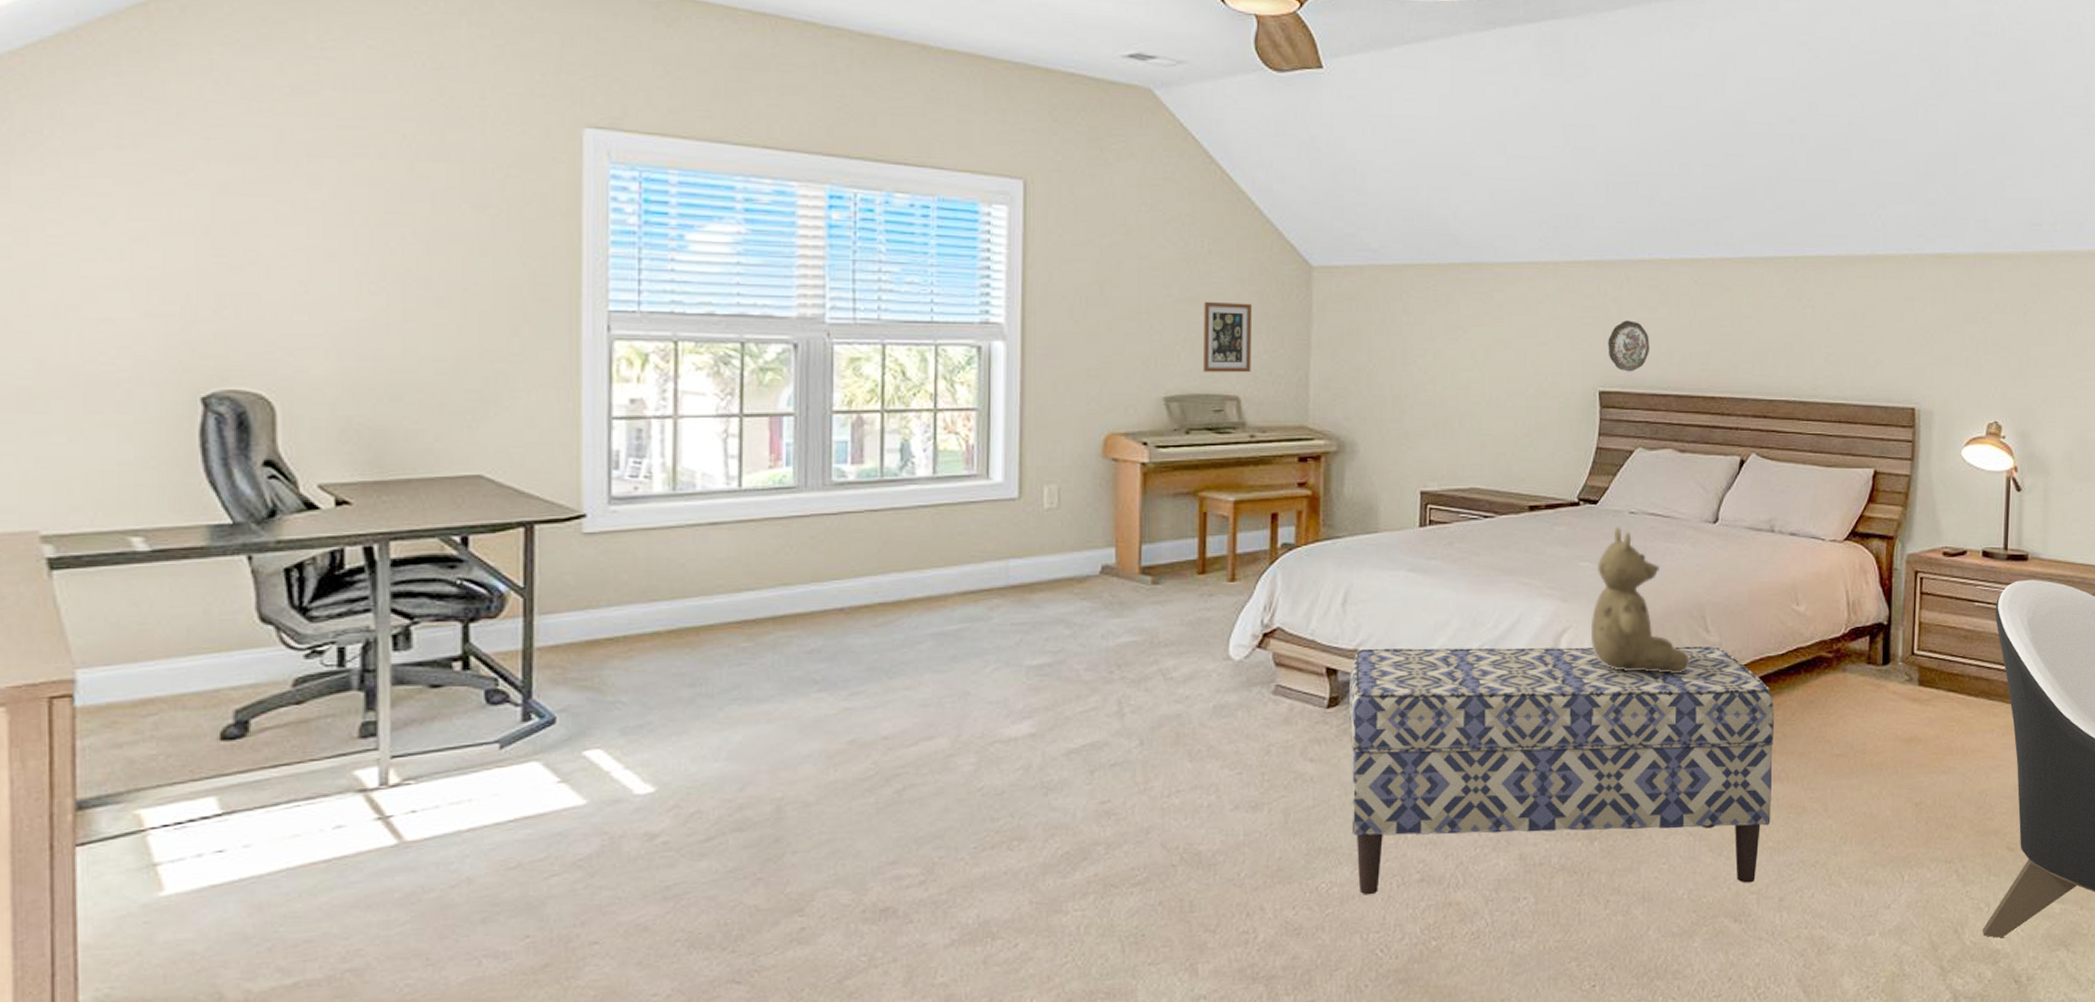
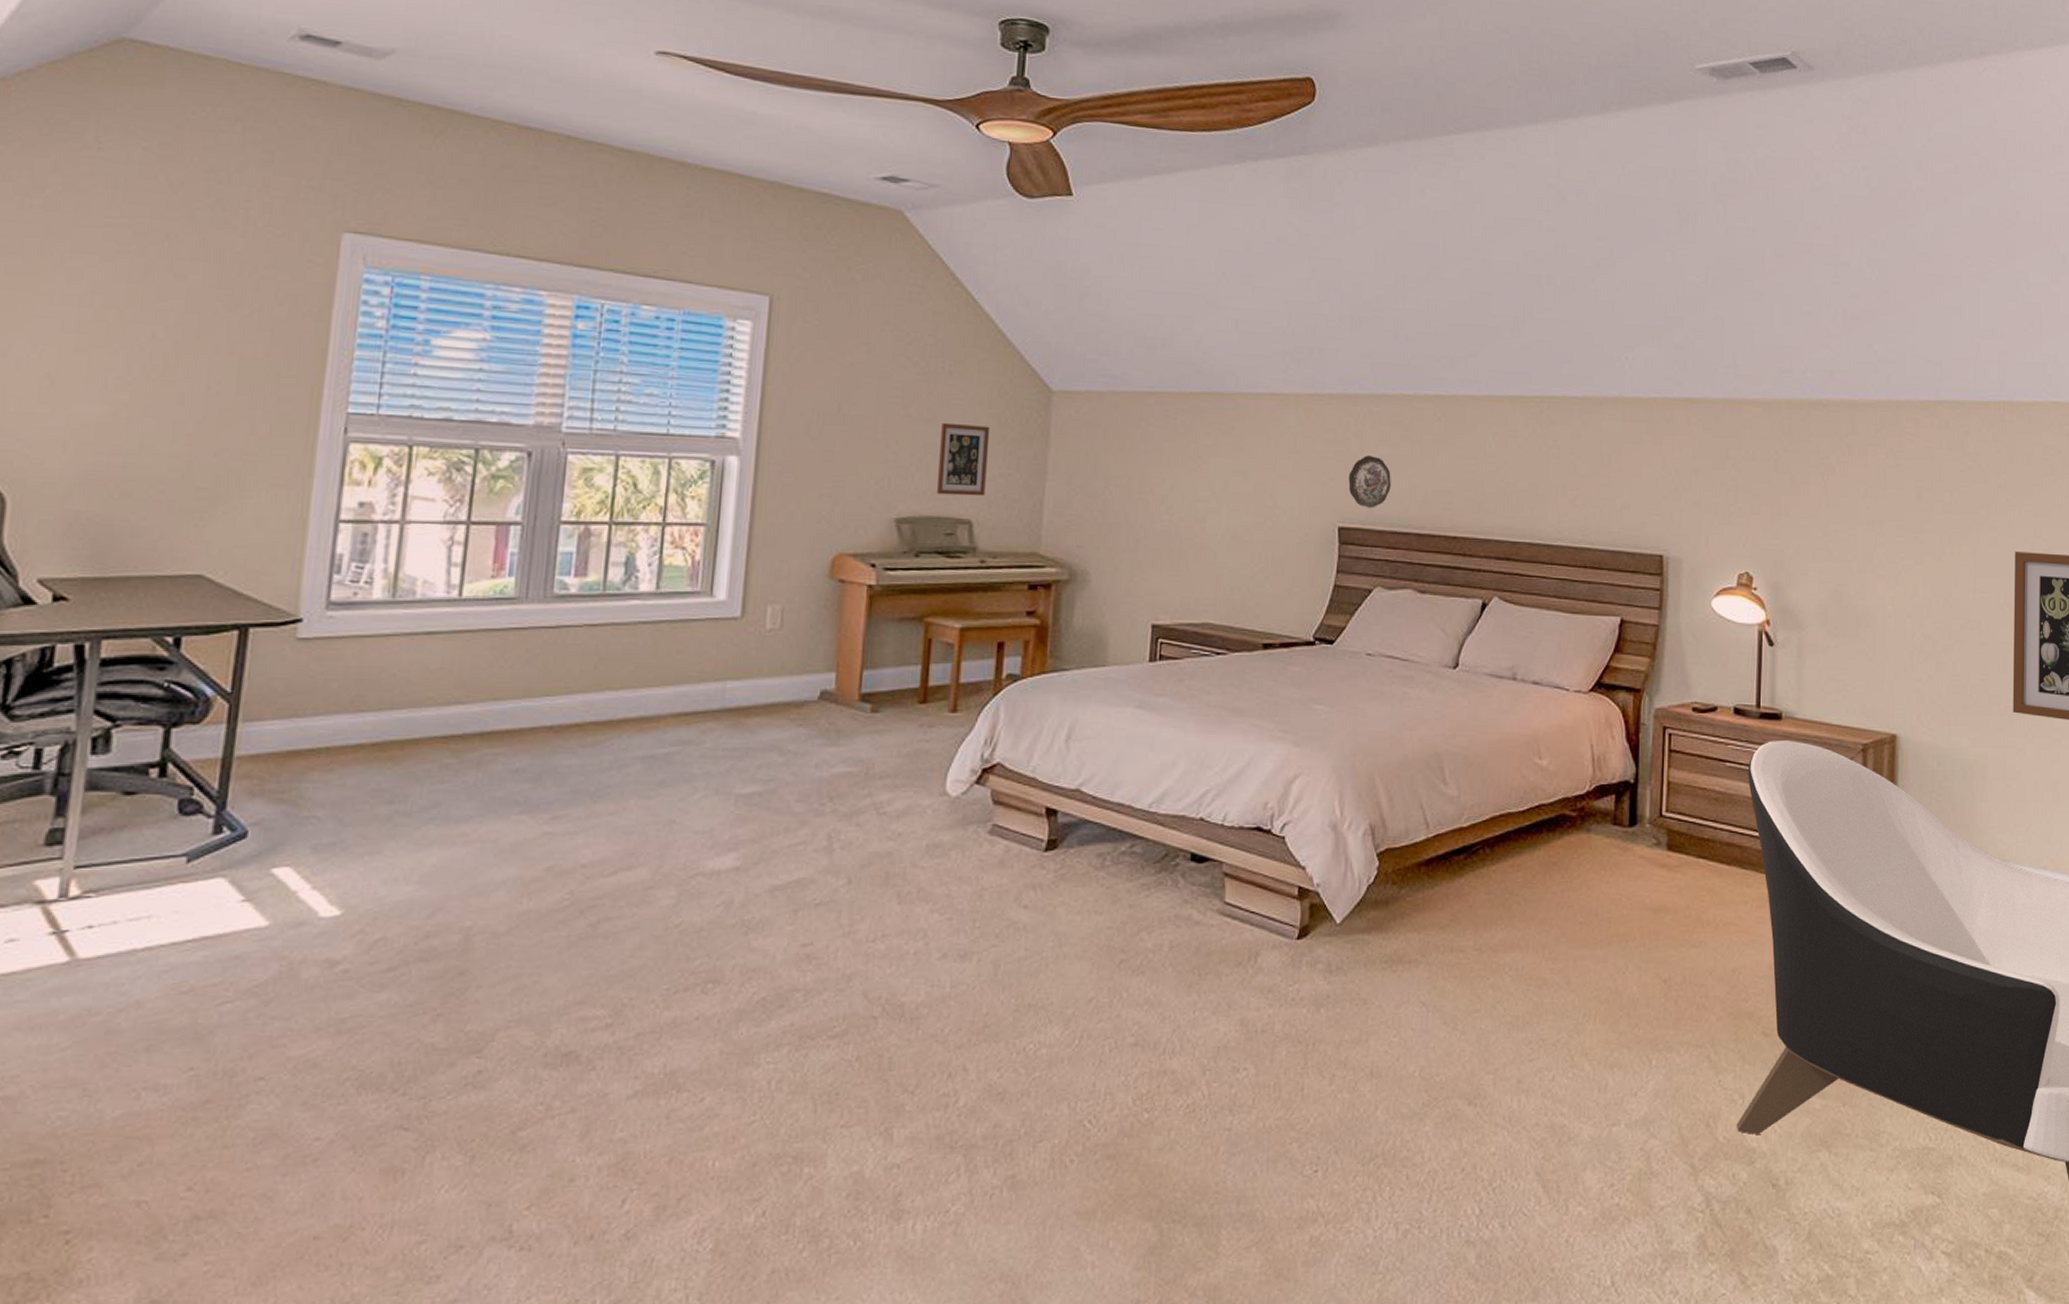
bench: present [1348,646,1774,895] -> none [1064,789,1514,1062]
teddy bear: present [1590,527,1690,673] -> none [1322,669,1426,826]

